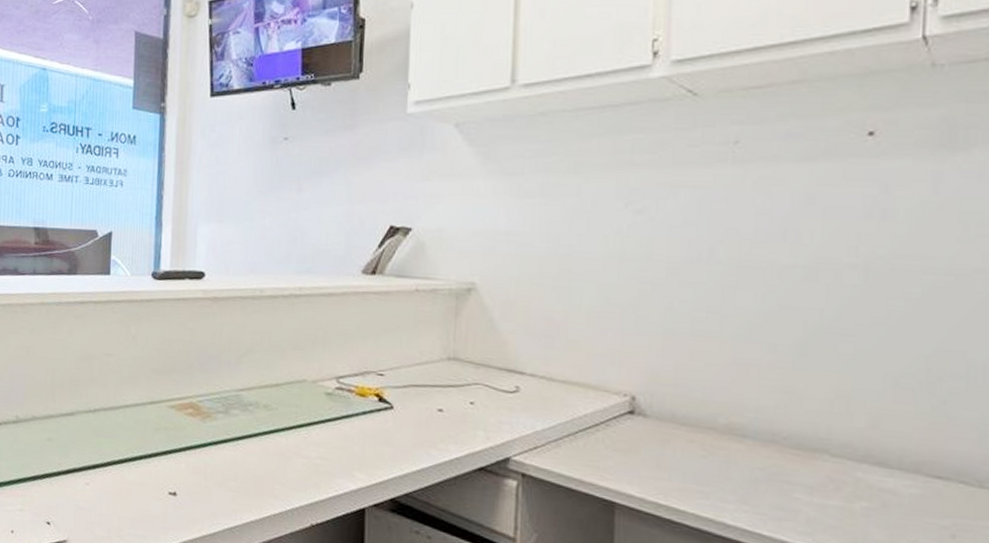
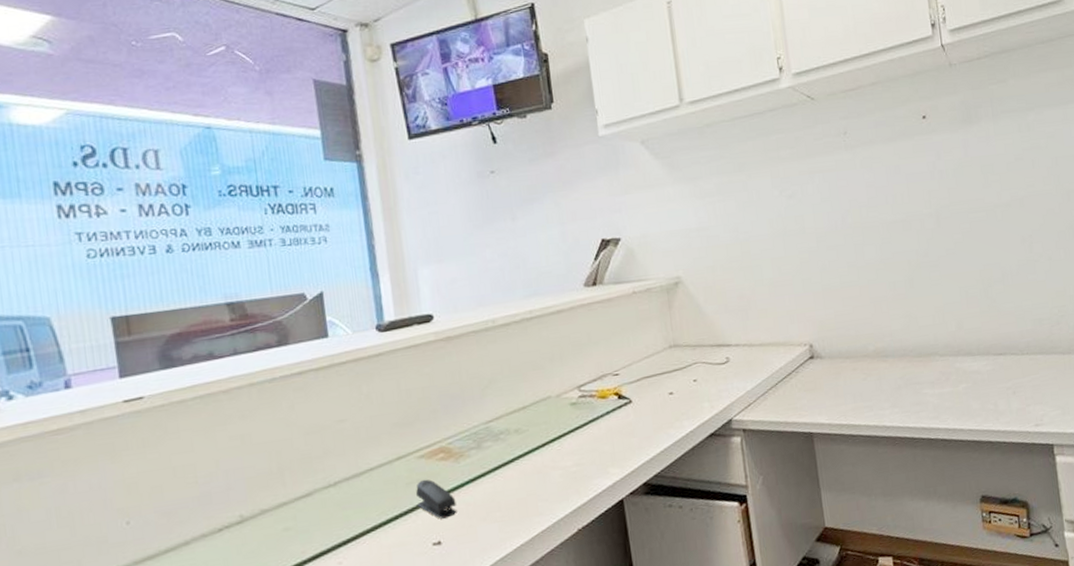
stapler: none [160,429,197,473] -> present [415,479,459,519]

